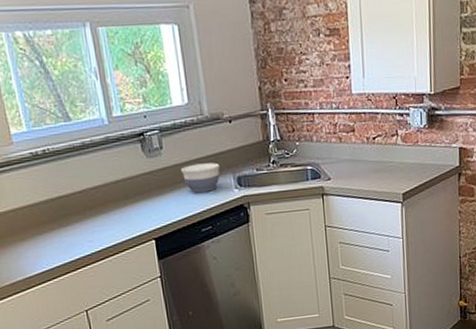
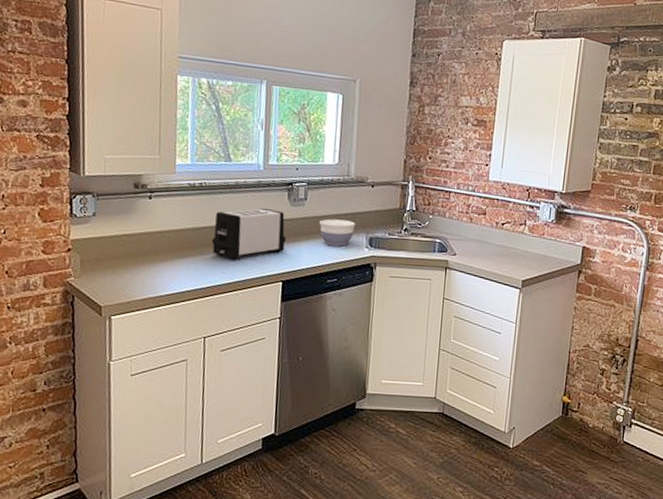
toaster: none [68,165,150,226] -> present [212,208,286,260]

